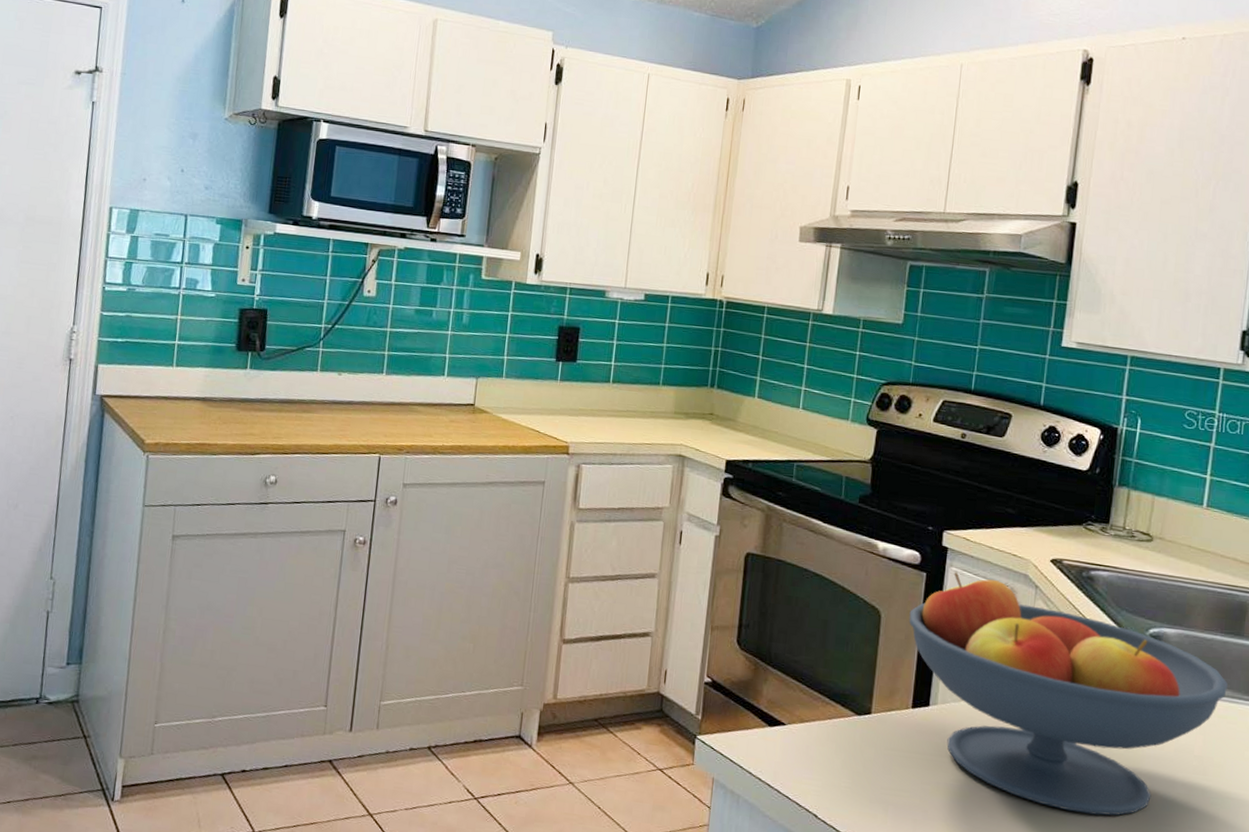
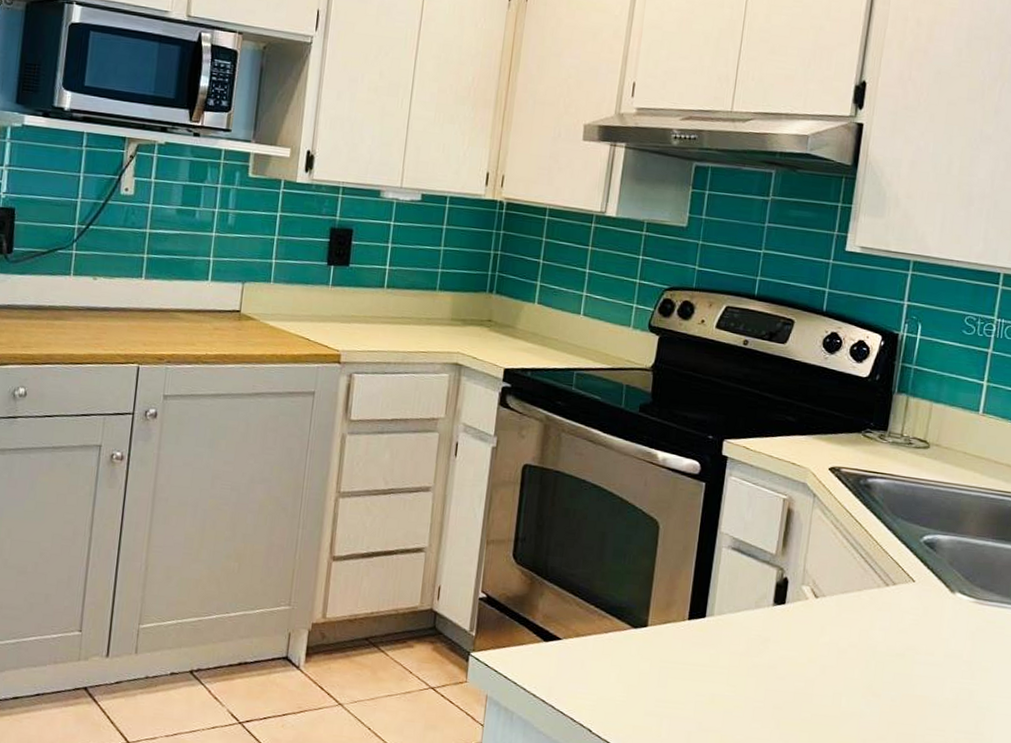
fruit bowl: present [909,572,1228,816] -> none [687,481,997,722]

